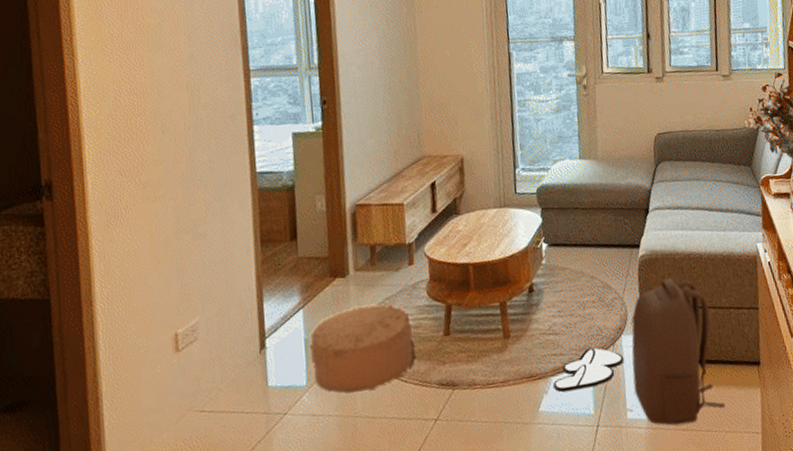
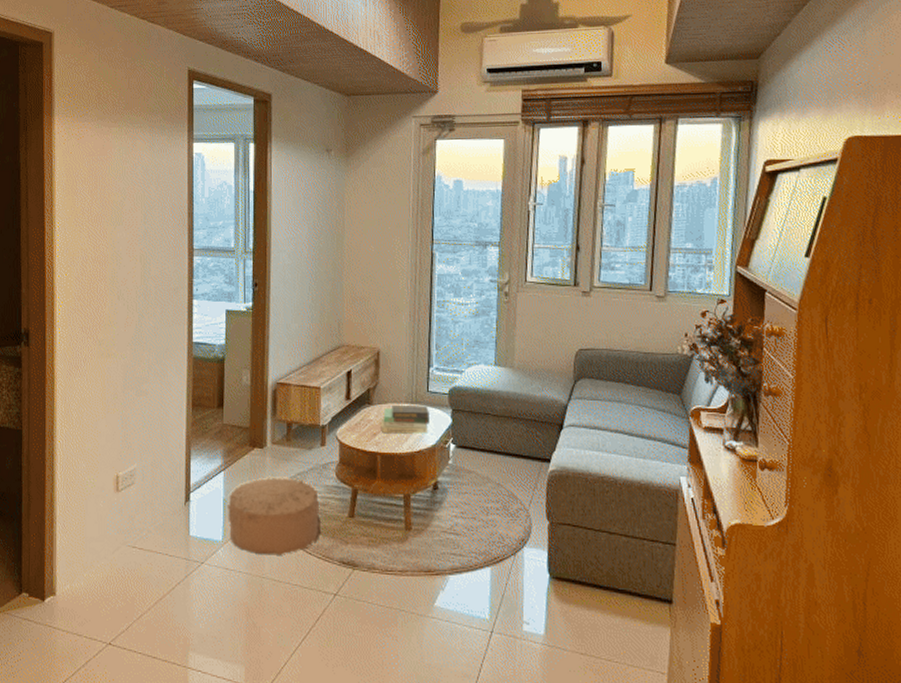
books: none [469,208,520,243] -> present [380,404,430,434]
slippers: present [553,347,624,392] -> none [451,554,525,592]
backpack: present [630,277,725,425] -> none [532,497,629,648]

